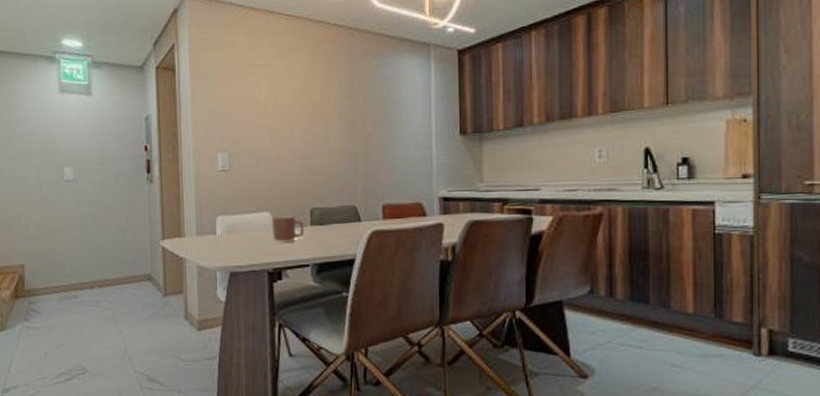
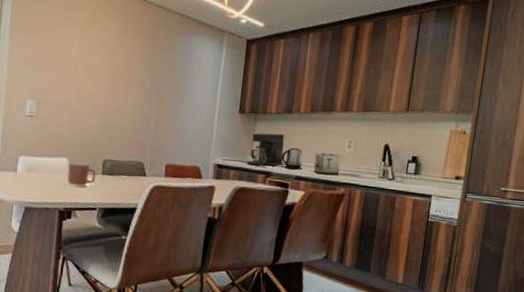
coffee maker: none [477,152,522,194] -> present [246,133,285,167]
kettle: none [519,166,545,192] -> present [281,147,303,170]
toaster: none [559,167,593,194] -> present [313,152,341,176]

